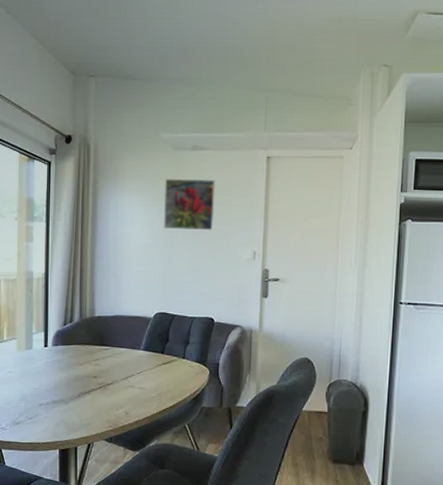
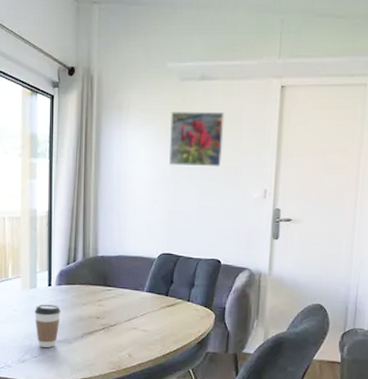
coffee cup: none [30,365,58,409] -> present [35,304,61,348]

